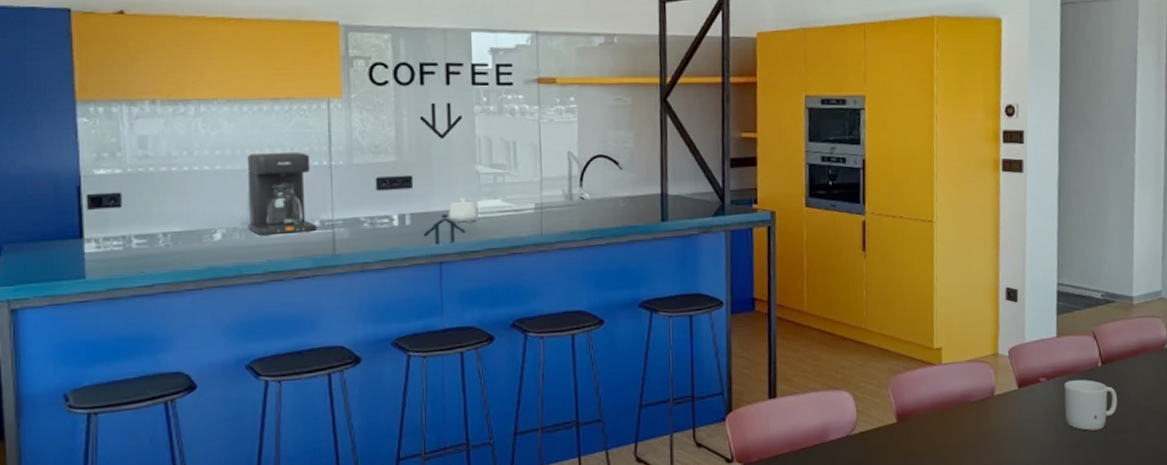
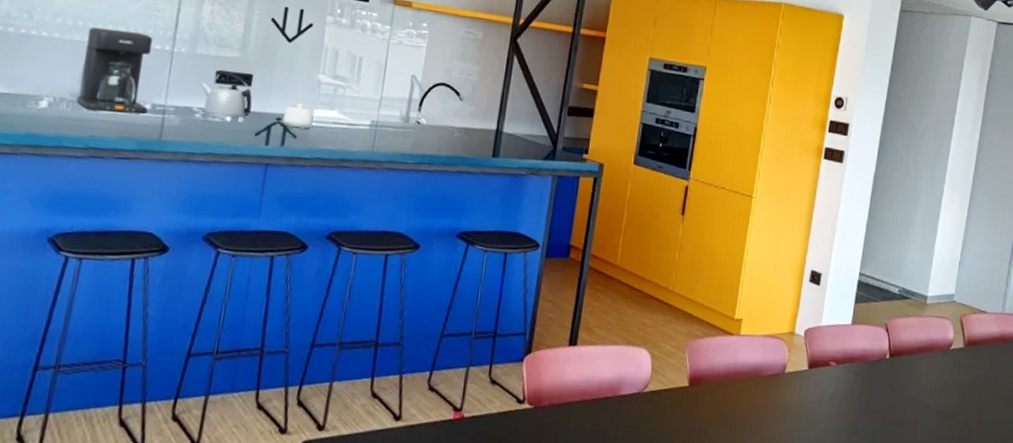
kettle: none [363,175,416,225] -> present [200,69,253,119]
mug: present [1064,379,1118,431] -> none [849,367,900,420]

